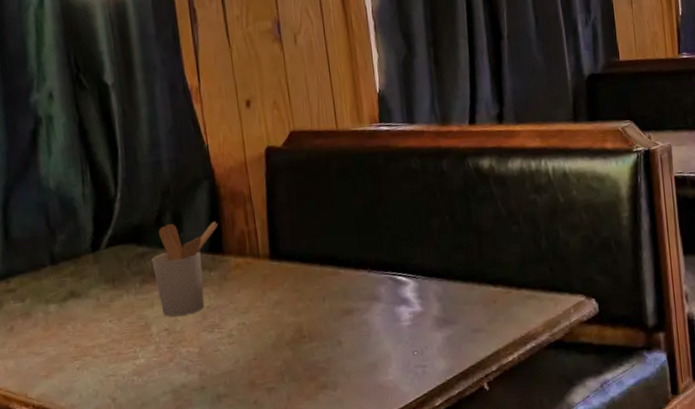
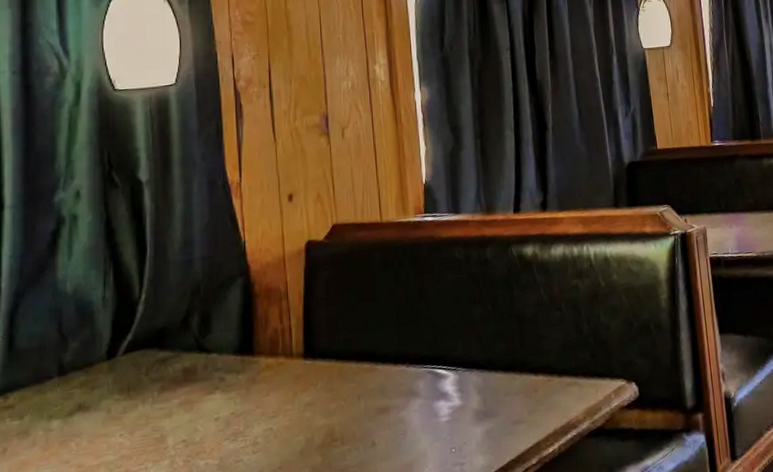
utensil holder: present [151,221,218,317] -> none [174,320,250,427]

